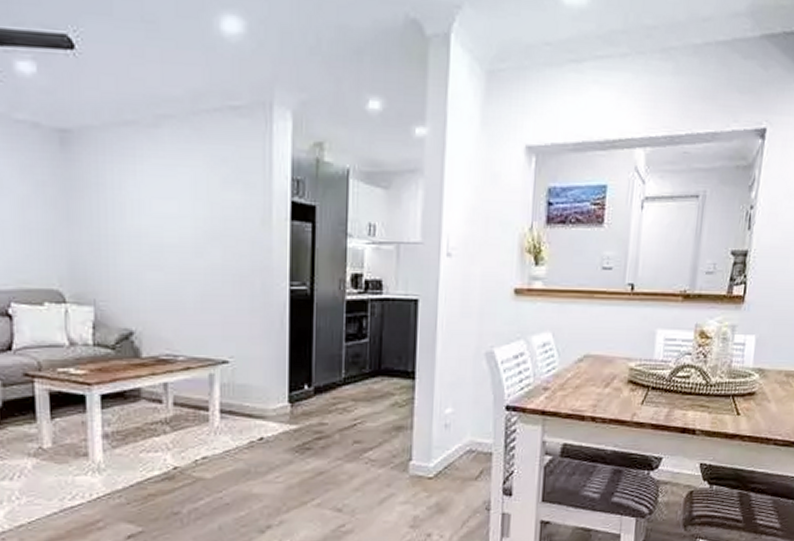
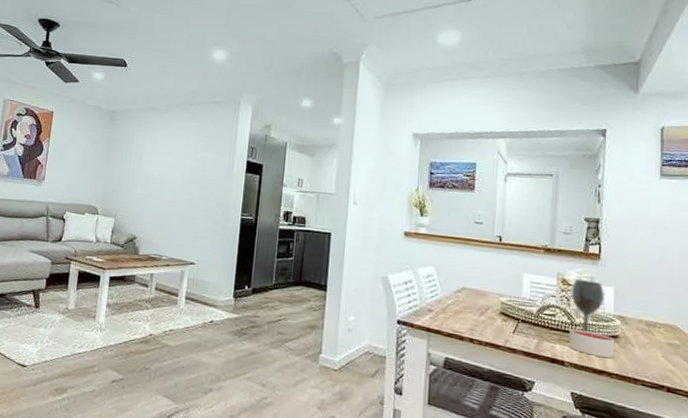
candle: none [702,390,752,420] -> present [569,328,615,359]
wine glass: none [708,330,745,392] -> present [571,279,604,332]

